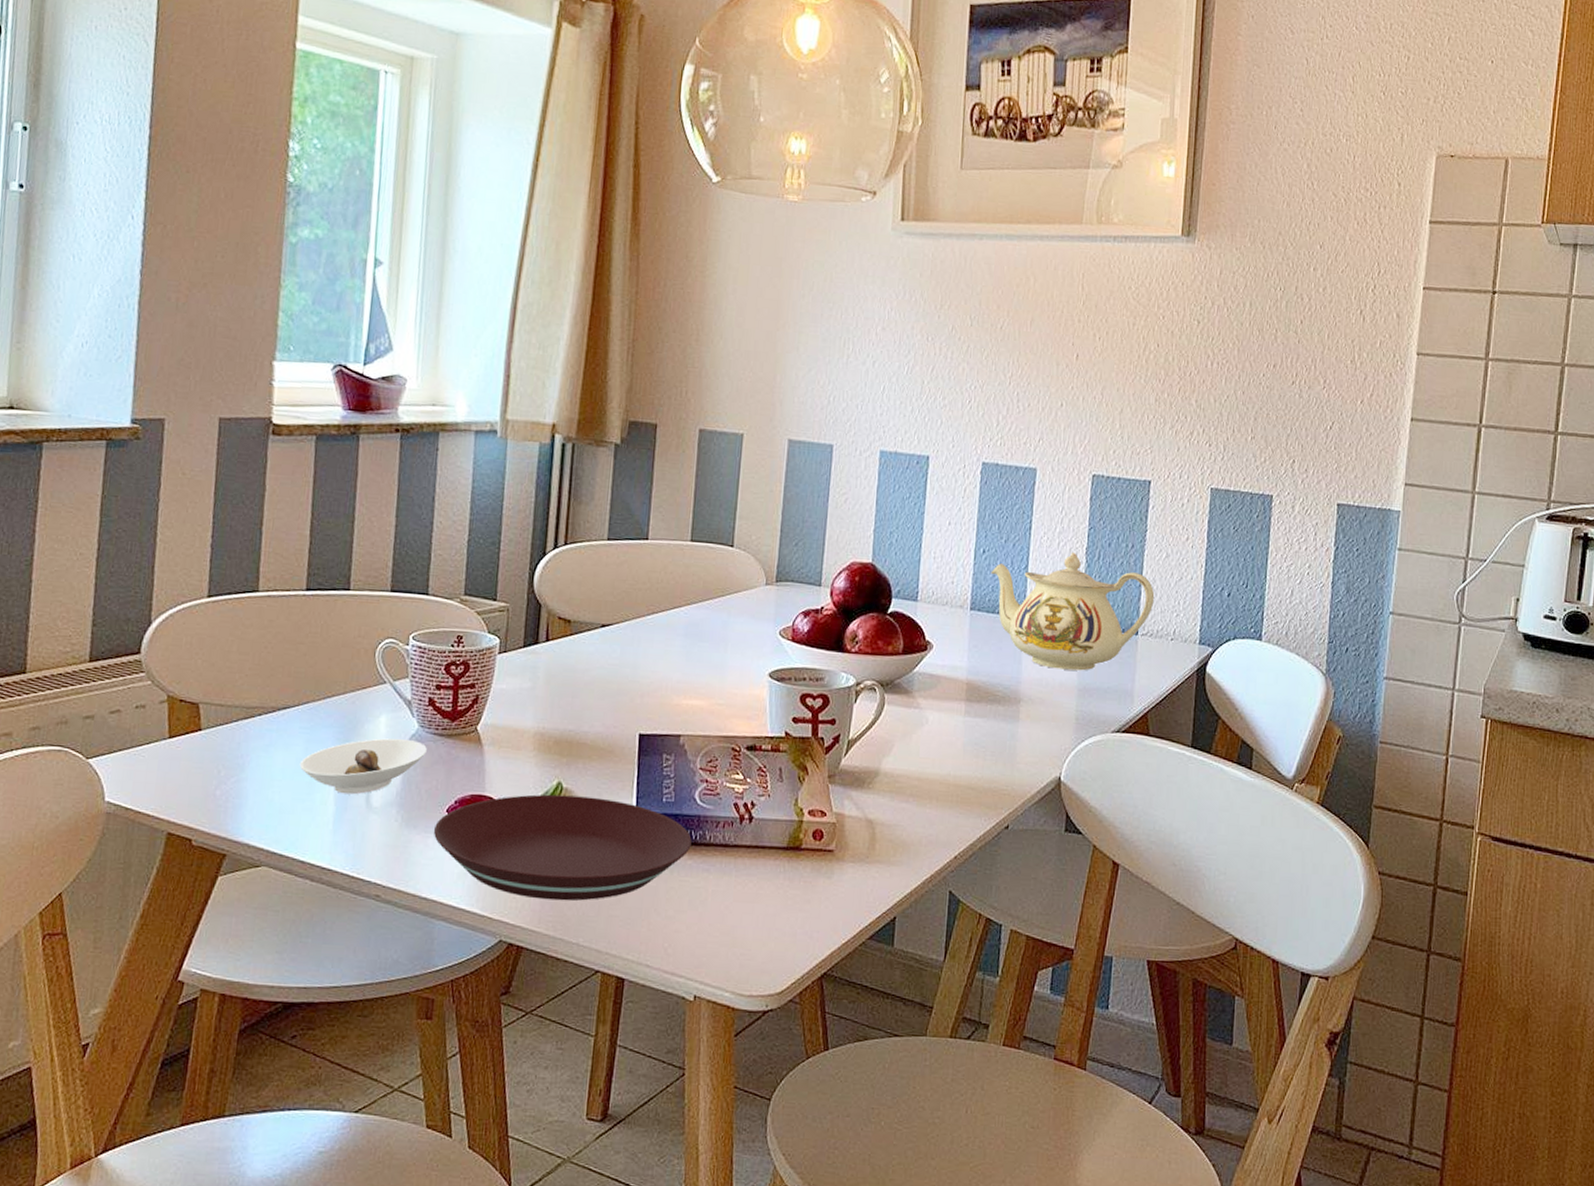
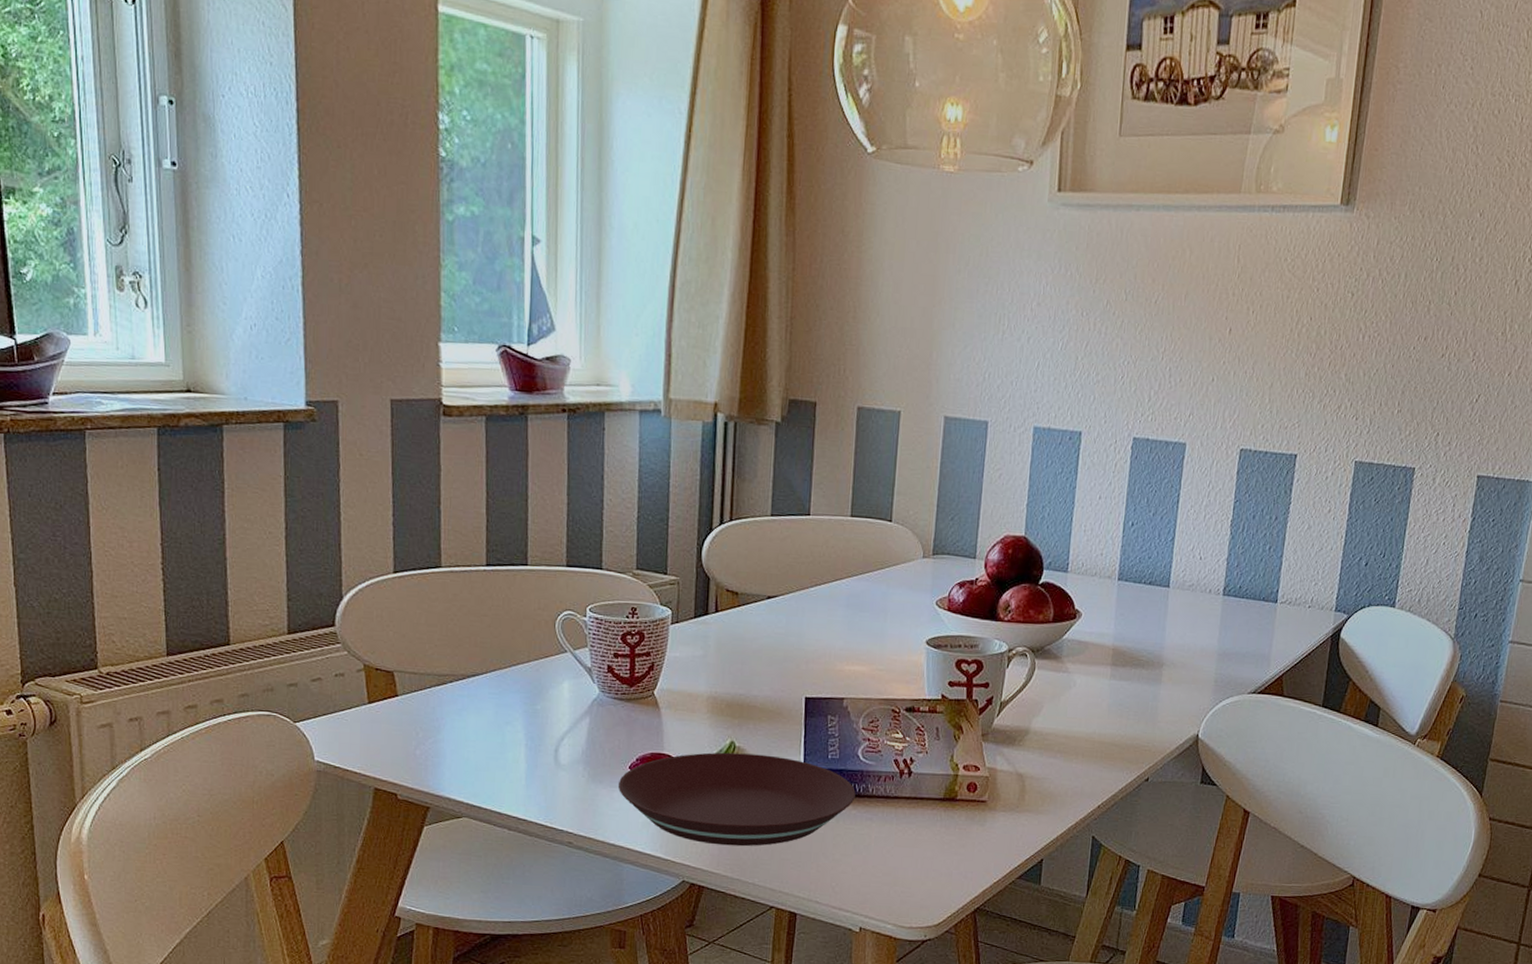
saucer: present [299,738,427,795] -> none [491,702,608,754]
teapot: present [991,551,1155,671] -> none [1138,524,1295,637]

